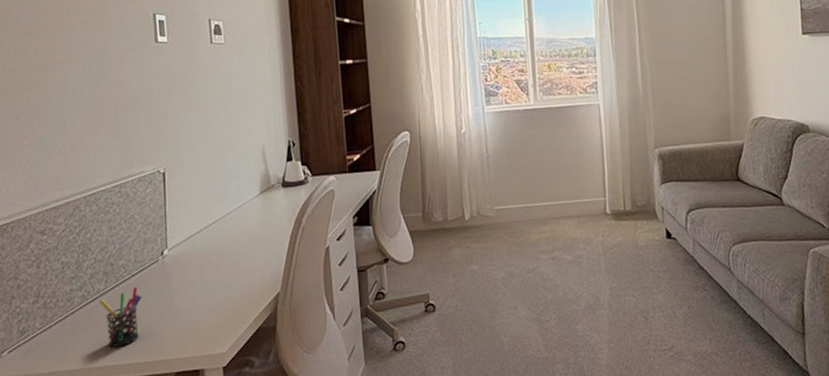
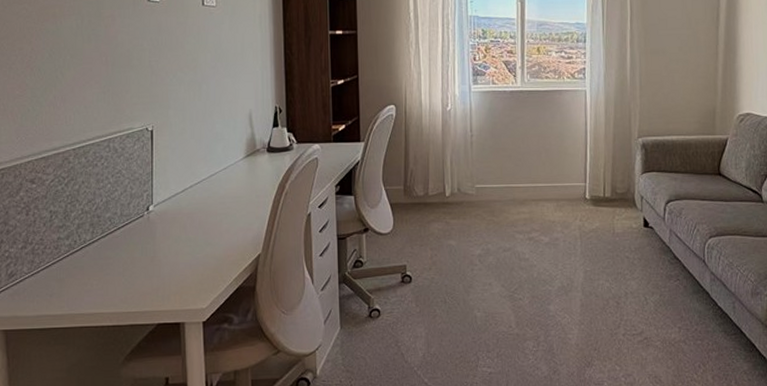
pen holder: present [99,286,142,347] -> none [85,239,127,296]

